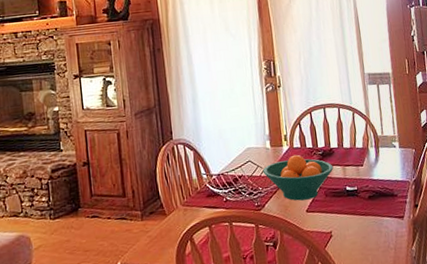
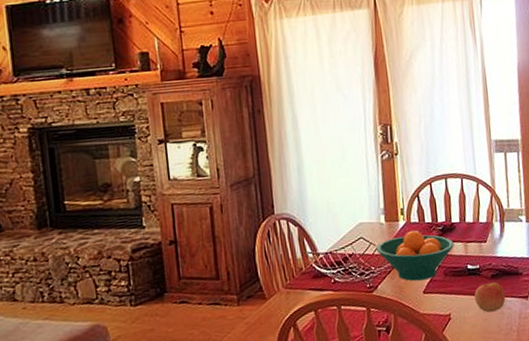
apple: none [353,202,383,231] -> present [474,282,506,313]

